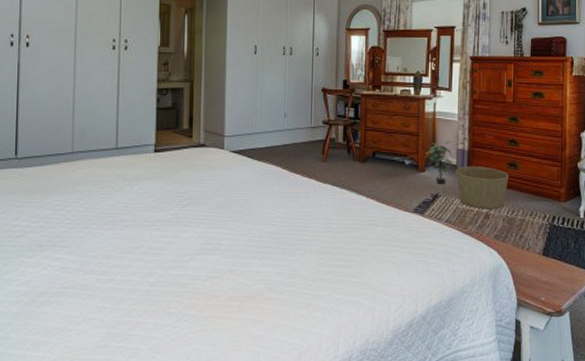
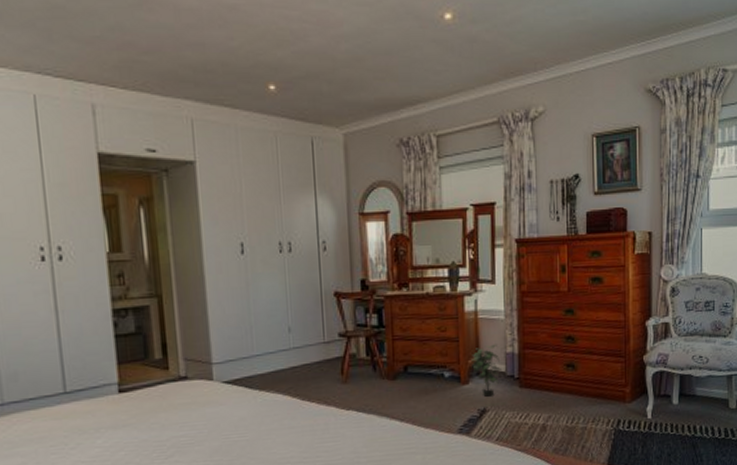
basket: present [455,166,509,210] -> none [504,370,567,421]

